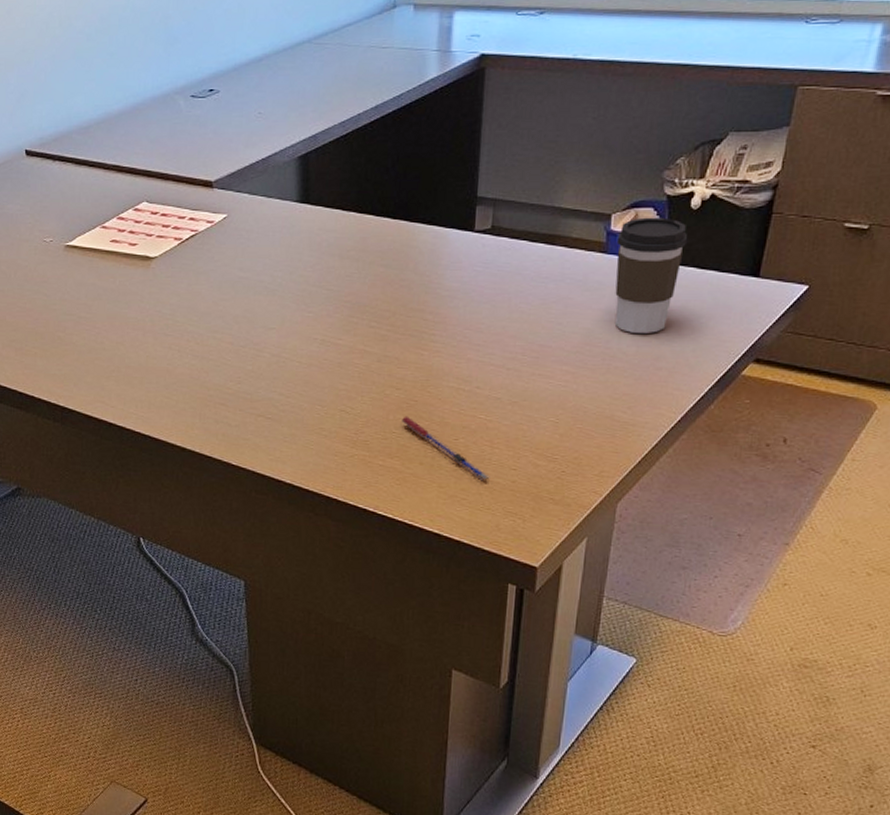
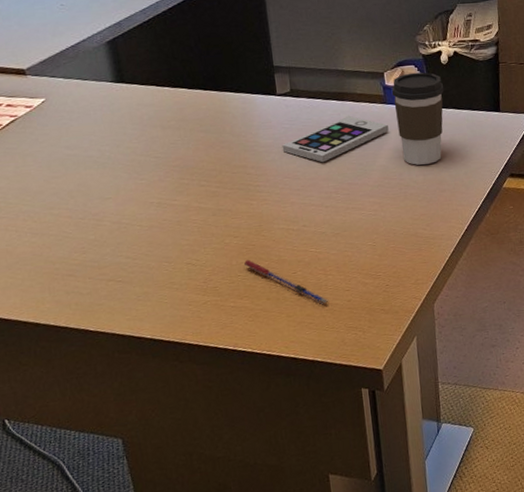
smartphone: none [469,263,604,317] -> present [282,115,389,163]

